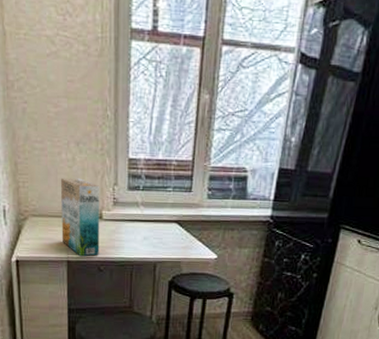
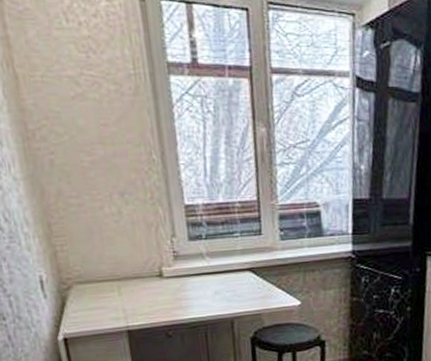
cereal box: present [60,178,100,257] -> none [106,233,165,324]

